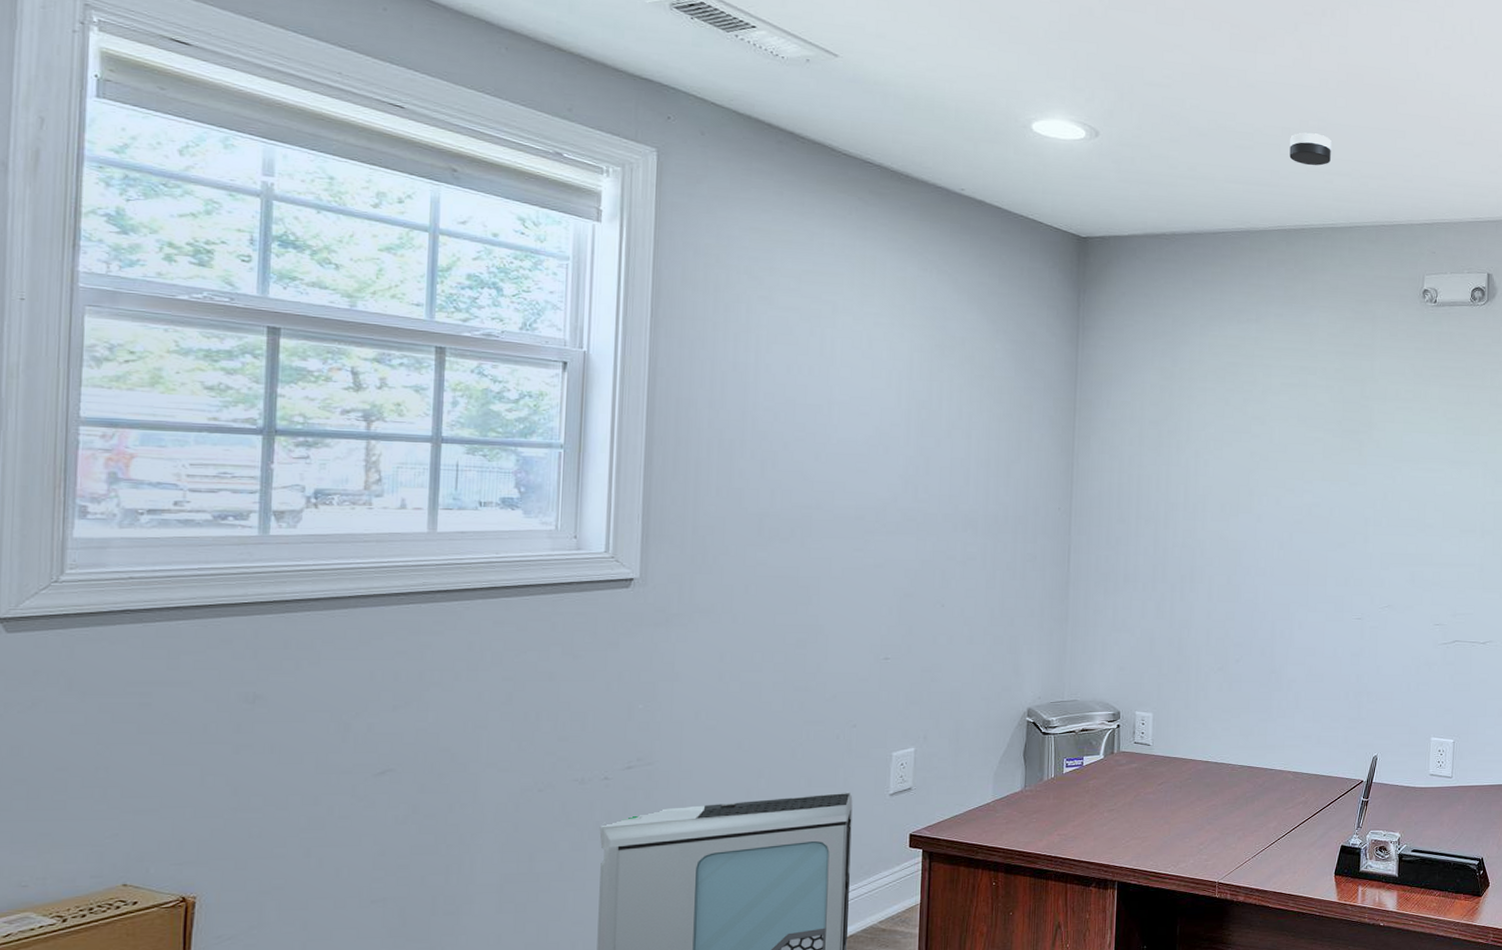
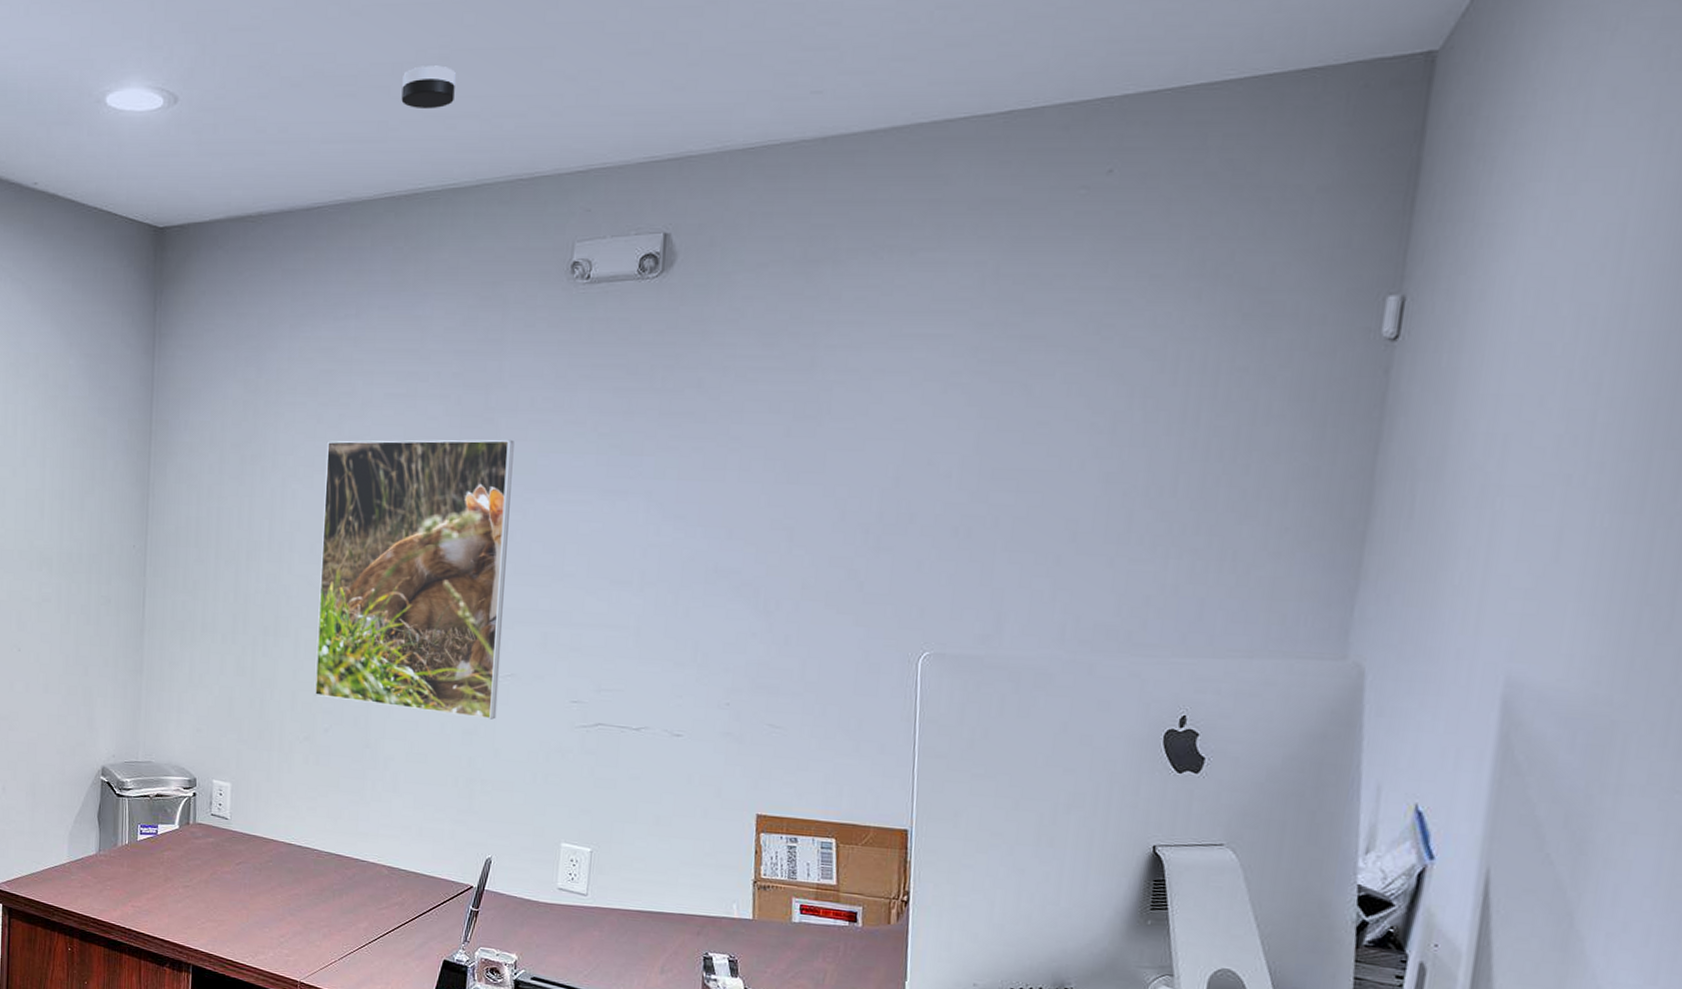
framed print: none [1226,420,1385,643] -> present [314,439,514,720]

